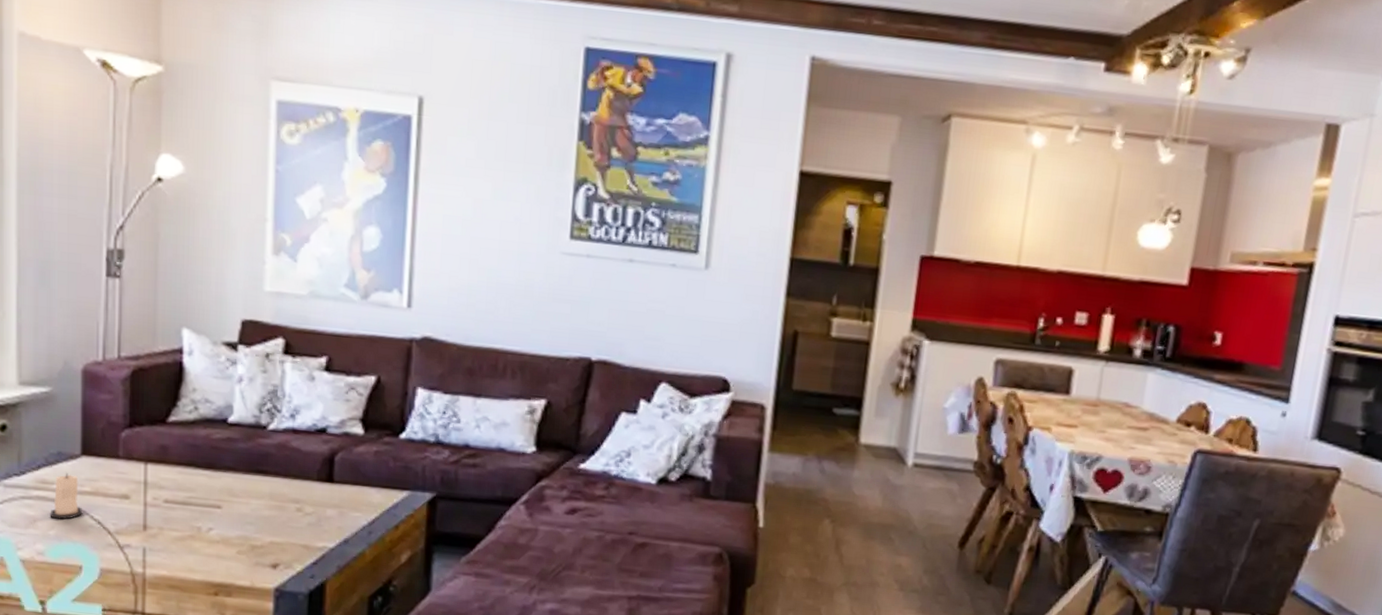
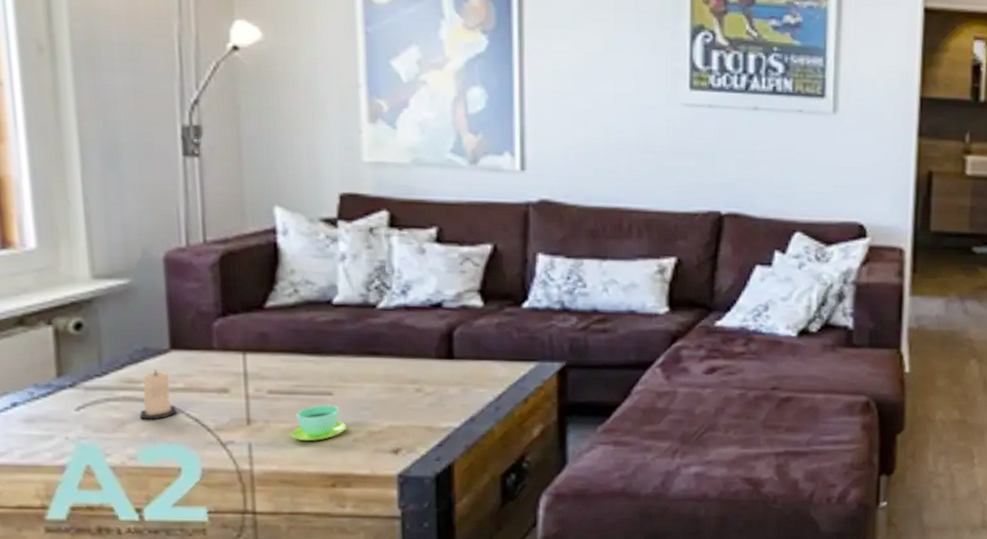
cup: none [180,517,232,551] -> present [290,405,347,442]

